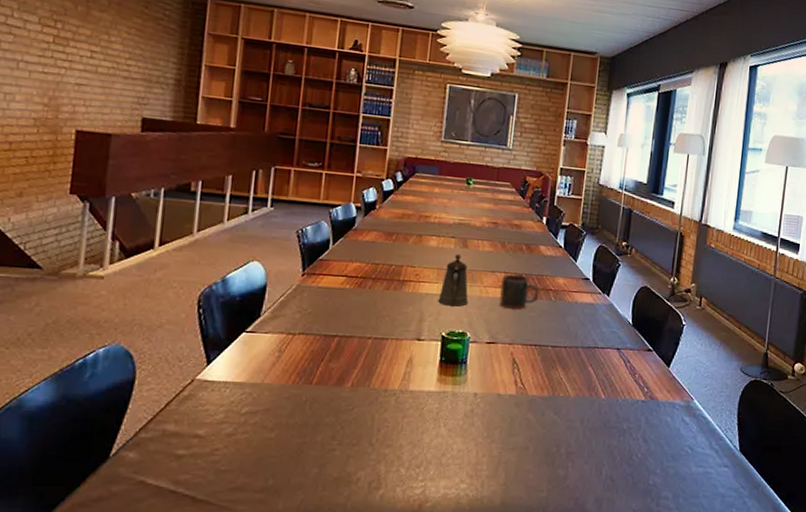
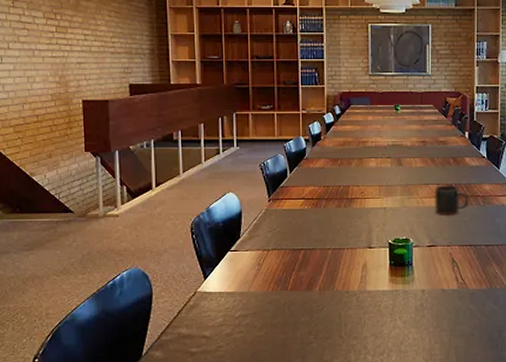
coffee pot: present [438,254,469,307] -> none [382,172,408,217]

